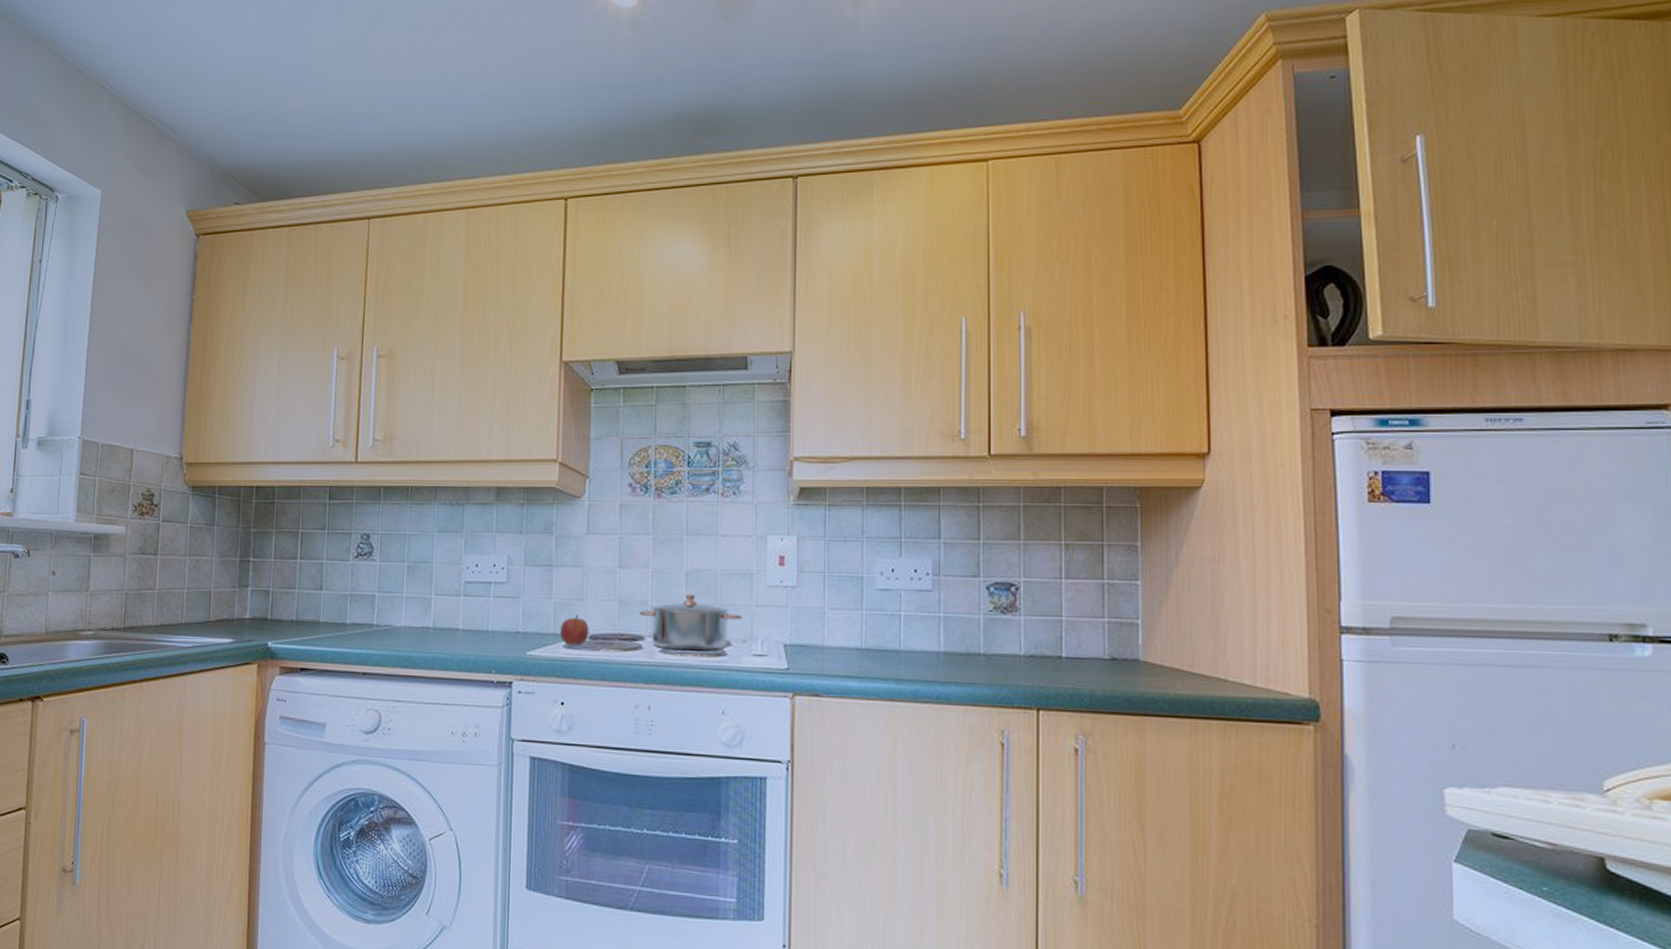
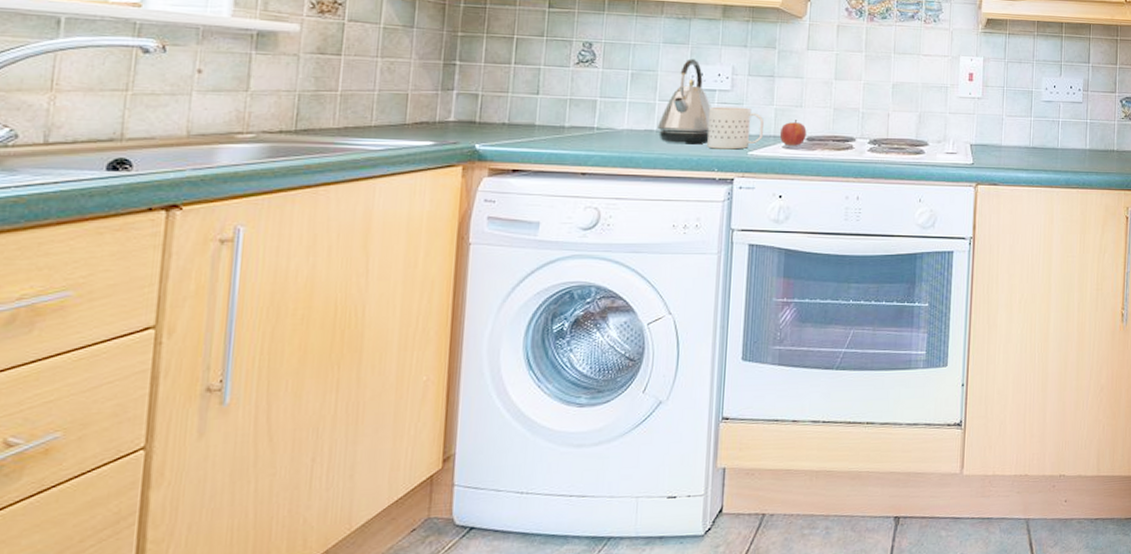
kettle: none [434,548,488,643] -> present [657,58,713,145]
mug: none [483,601,542,649] -> present [707,106,764,150]
cooking pot: present [639,594,743,651] -> none [851,103,938,150]

